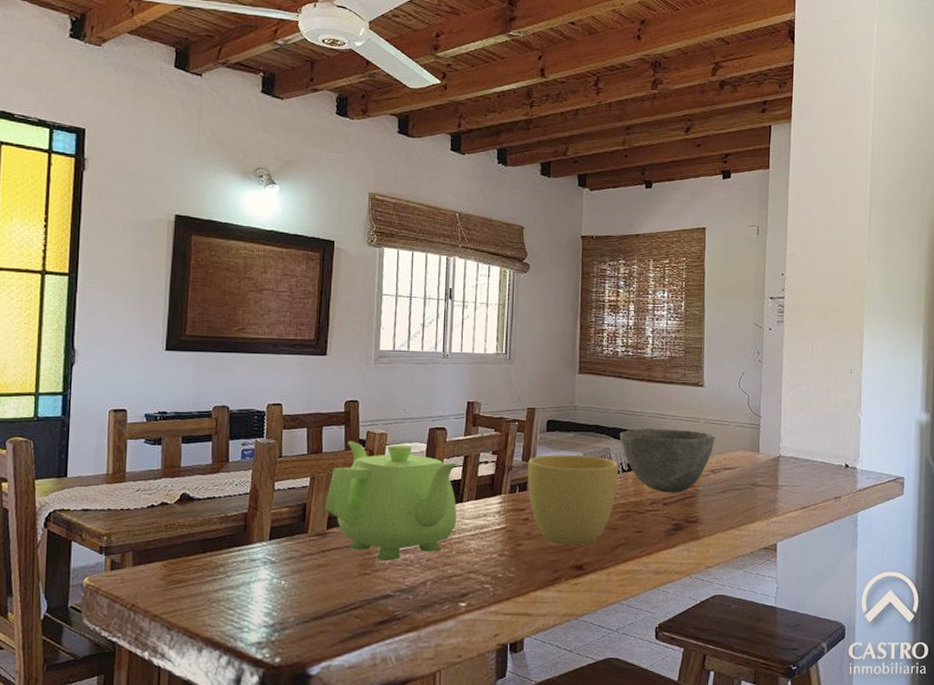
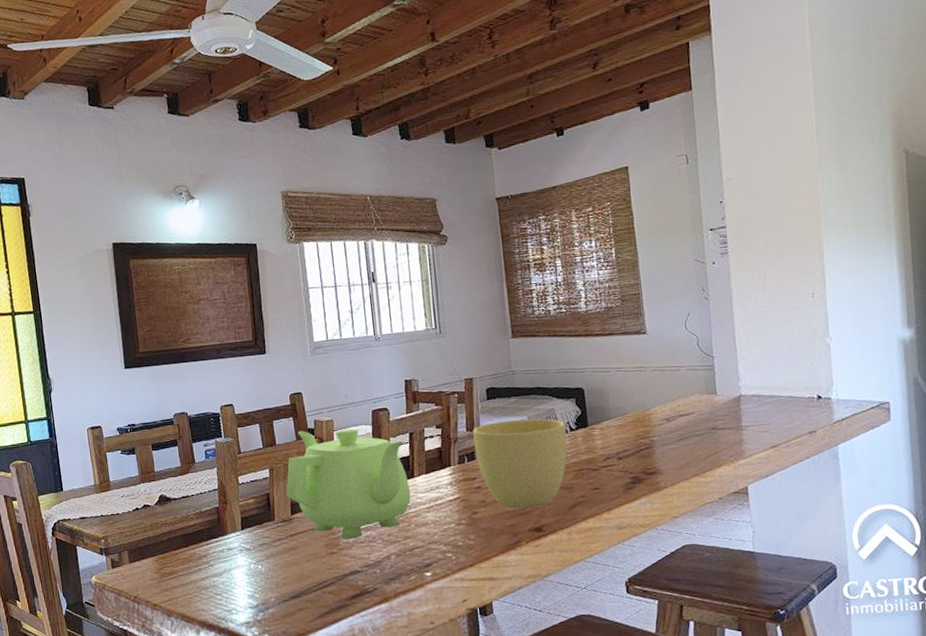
bowl: present [619,428,715,493] -> none [562,380,666,447]

